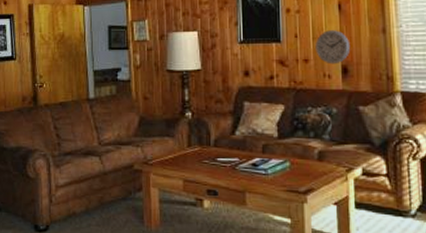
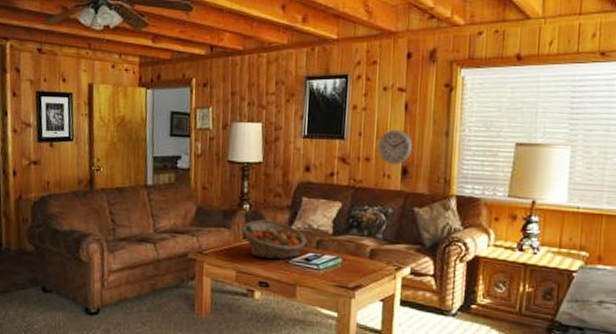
fruit basket: none [186,127,252,167] -> present [242,220,307,260]

